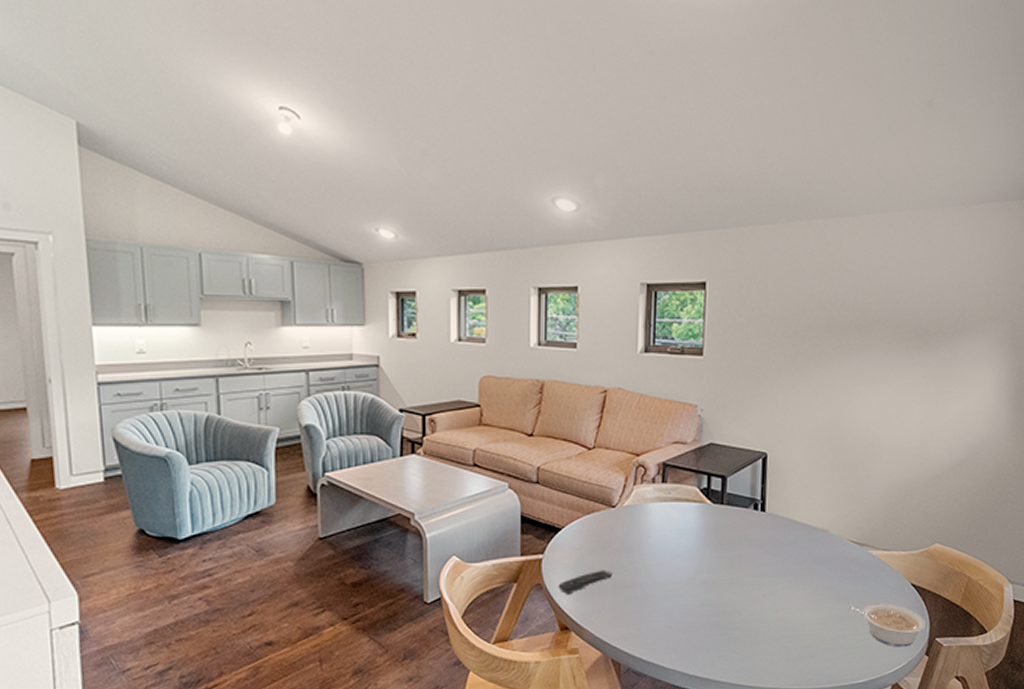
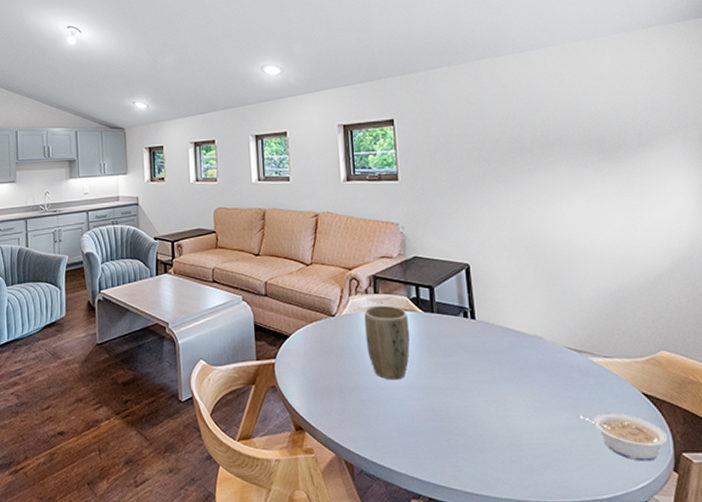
remote control: present [558,570,613,595] -> none [290,374,338,397]
plant pot: none [647,495,696,575] -> present [364,305,410,380]

